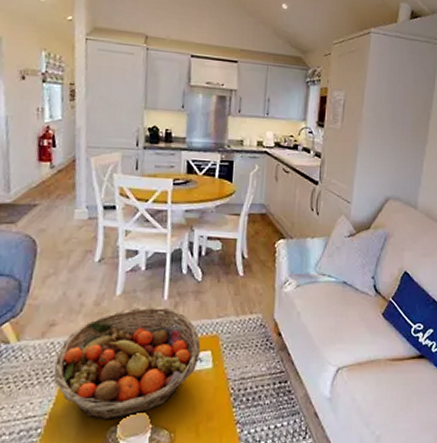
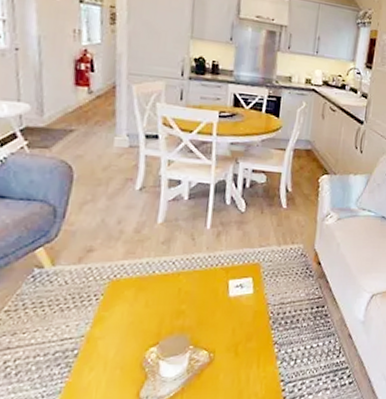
fruit basket: present [53,306,201,420] -> none [90,235,242,342]

